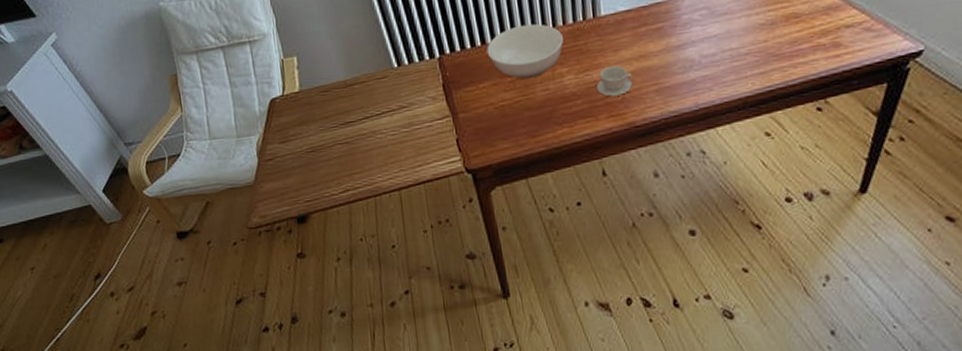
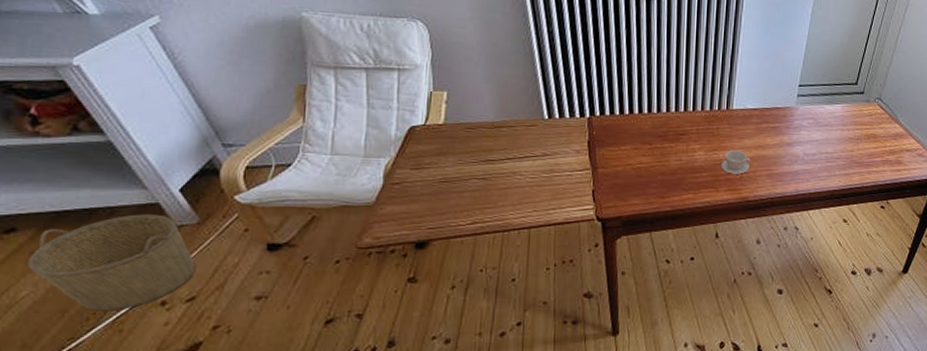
basket: none [16,215,129,305] -> present [28,214,196,311]
bowl: present [486,23,563,80] -> none [633,104,700,149]

